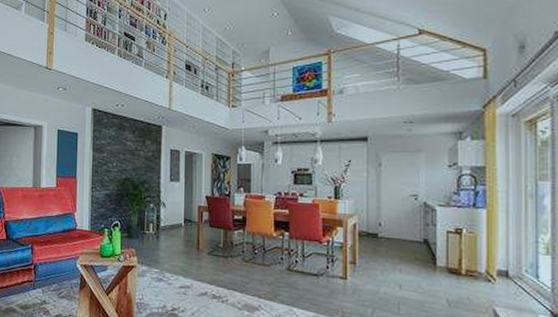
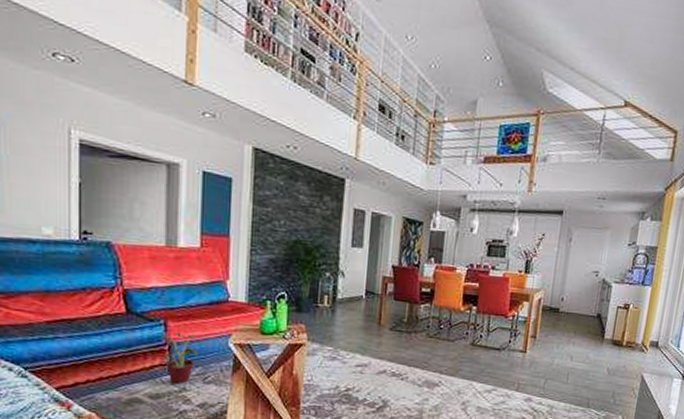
potted plant: none [32,255,55,298] -> present [165,332,199,384]

